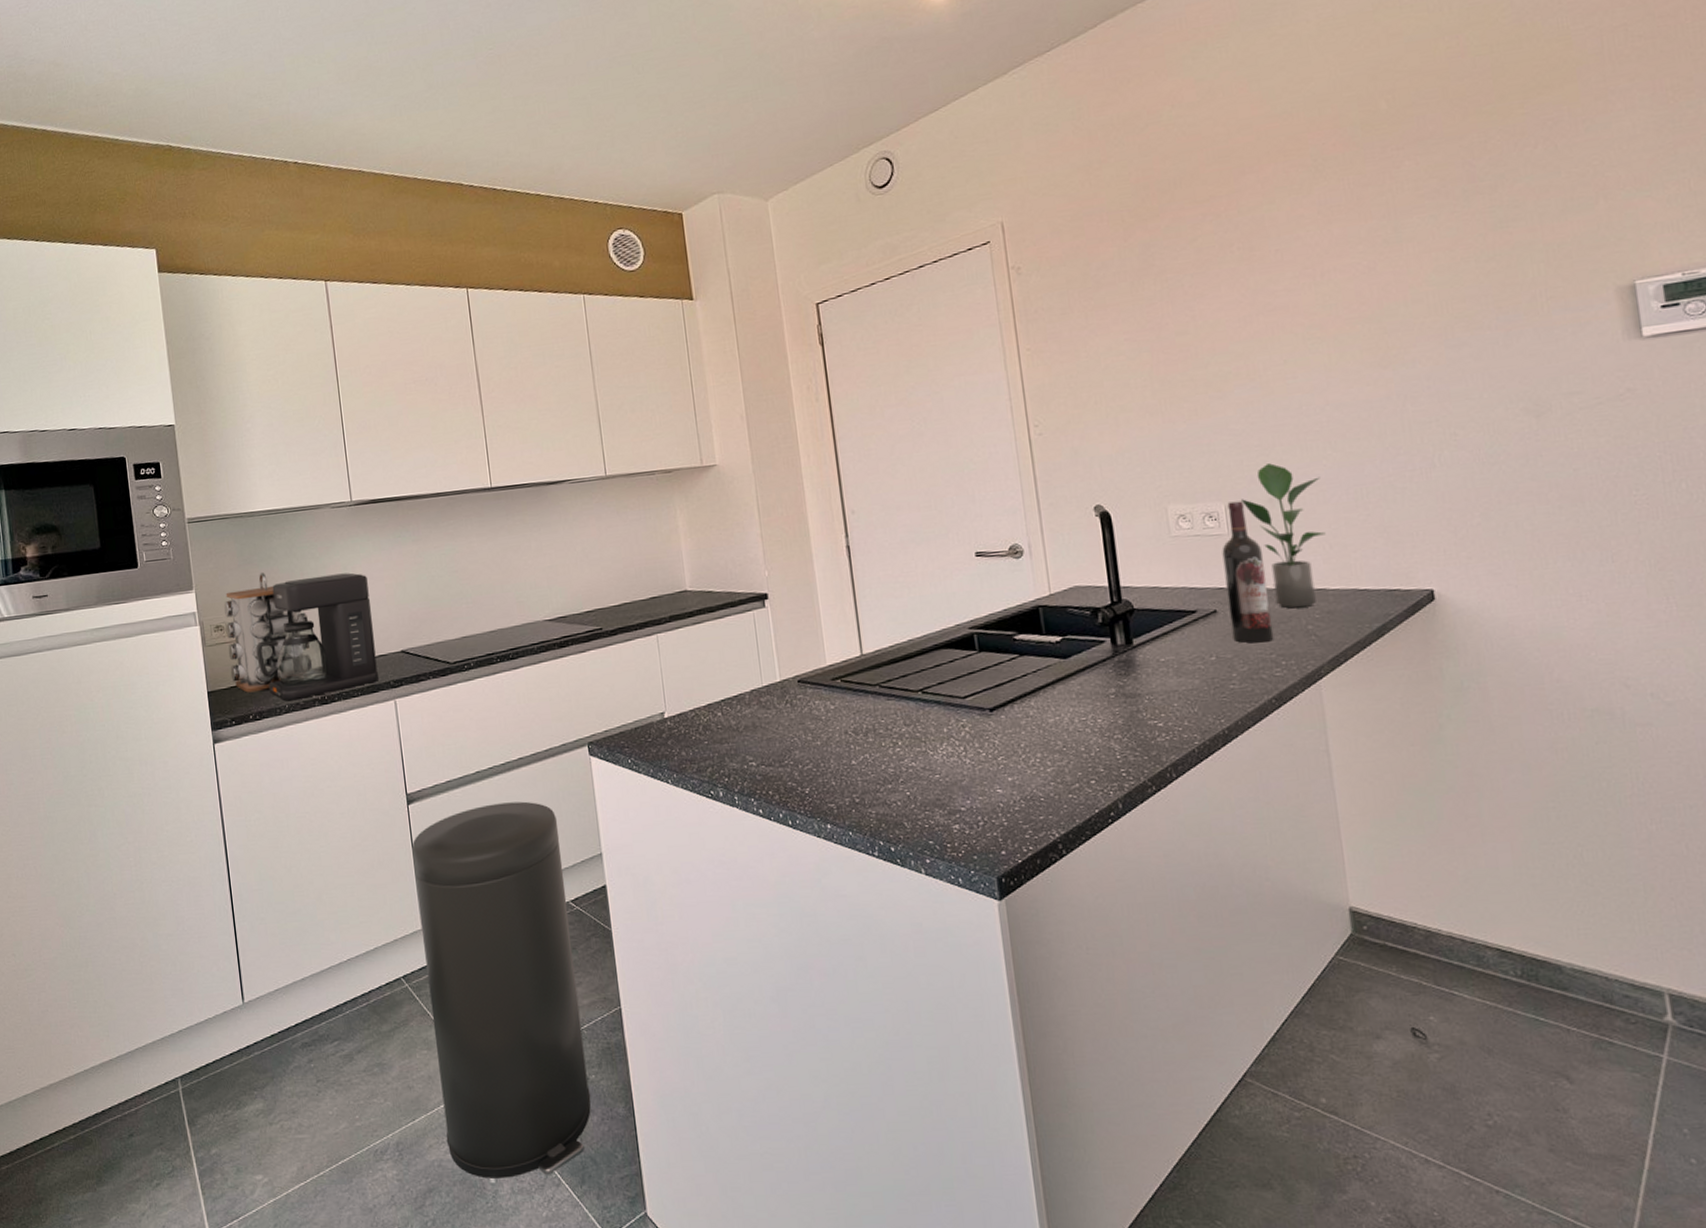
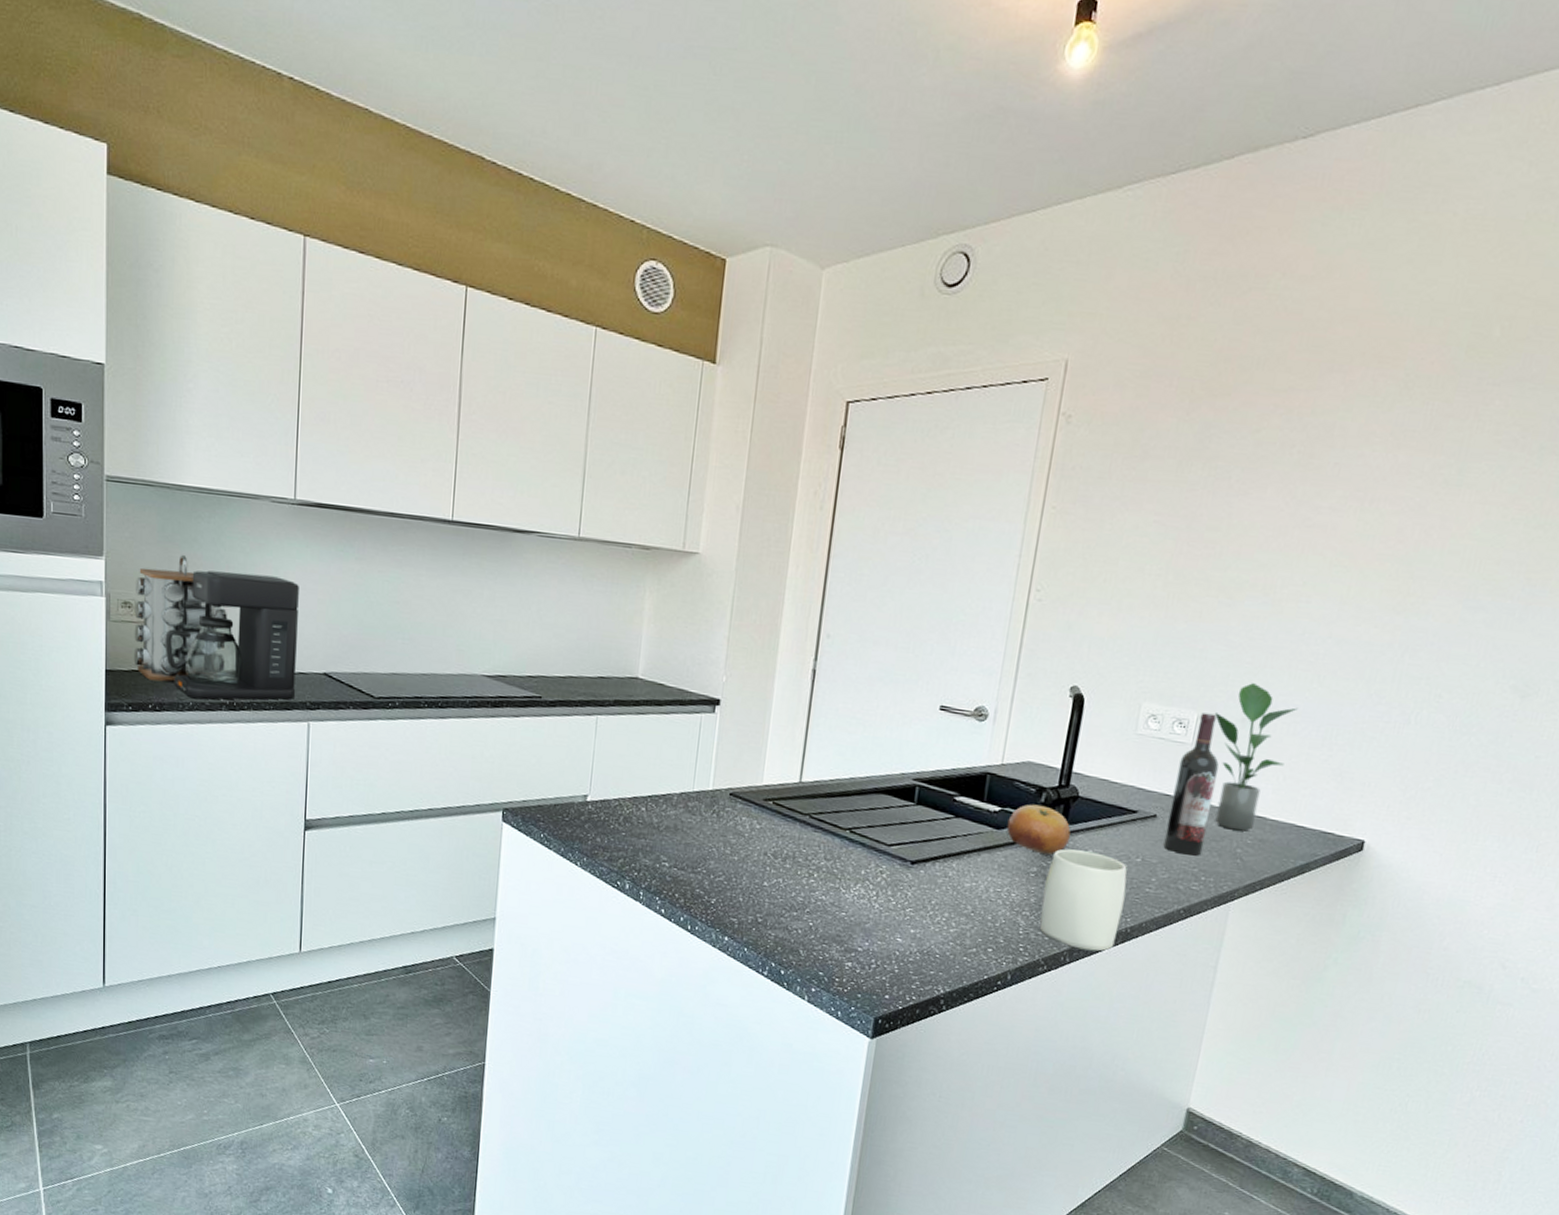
pedal bin: present [412,801,591,1179] -> none [290,847,457,1196]
fruit: none [1072,625,1138,673] -> present [1006,804,1071,855]
mug: none [1126,660,1216,762] -> present [1039,848,1128,952]

